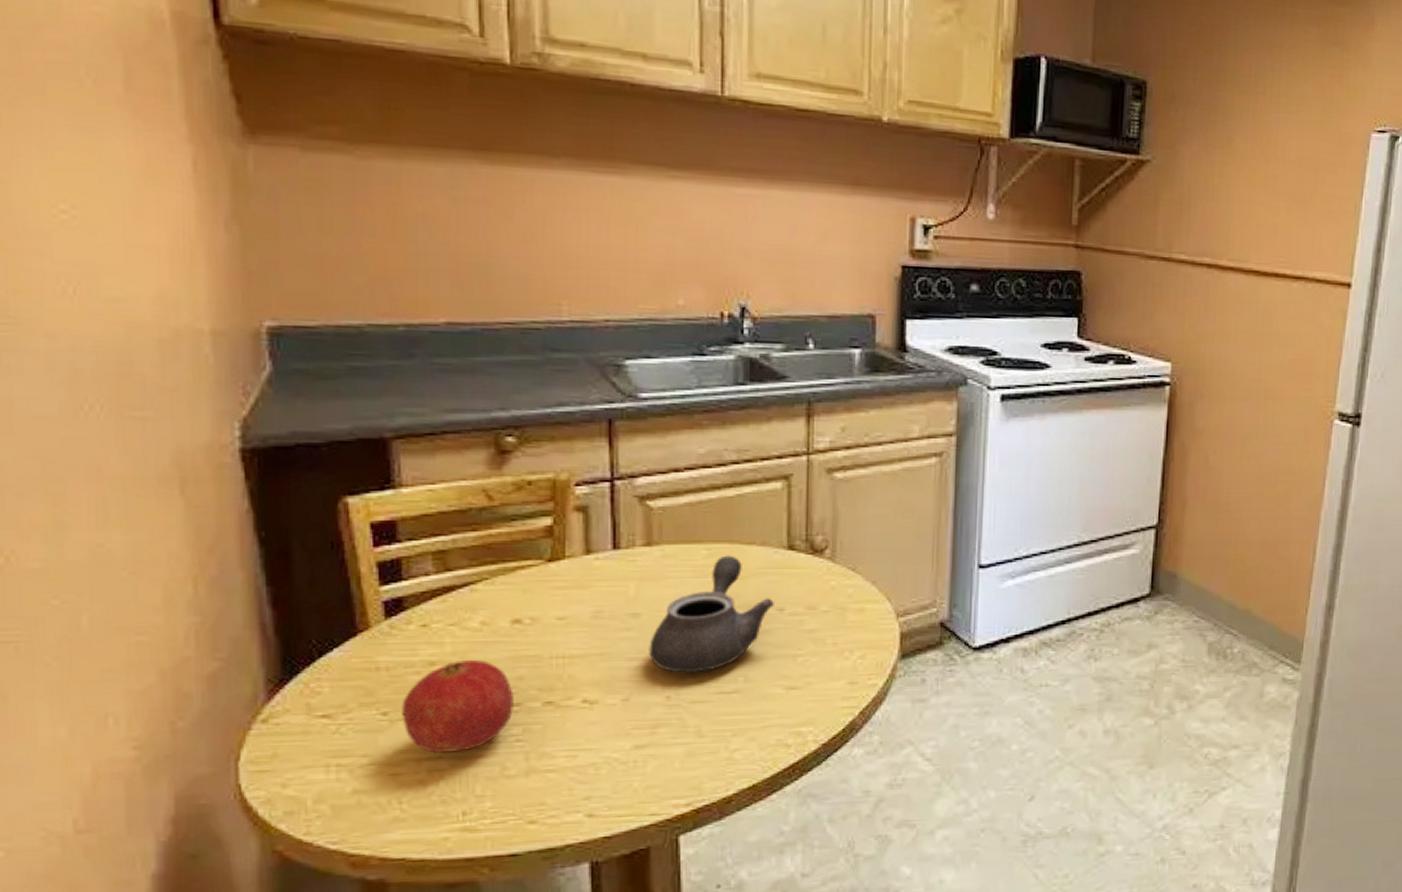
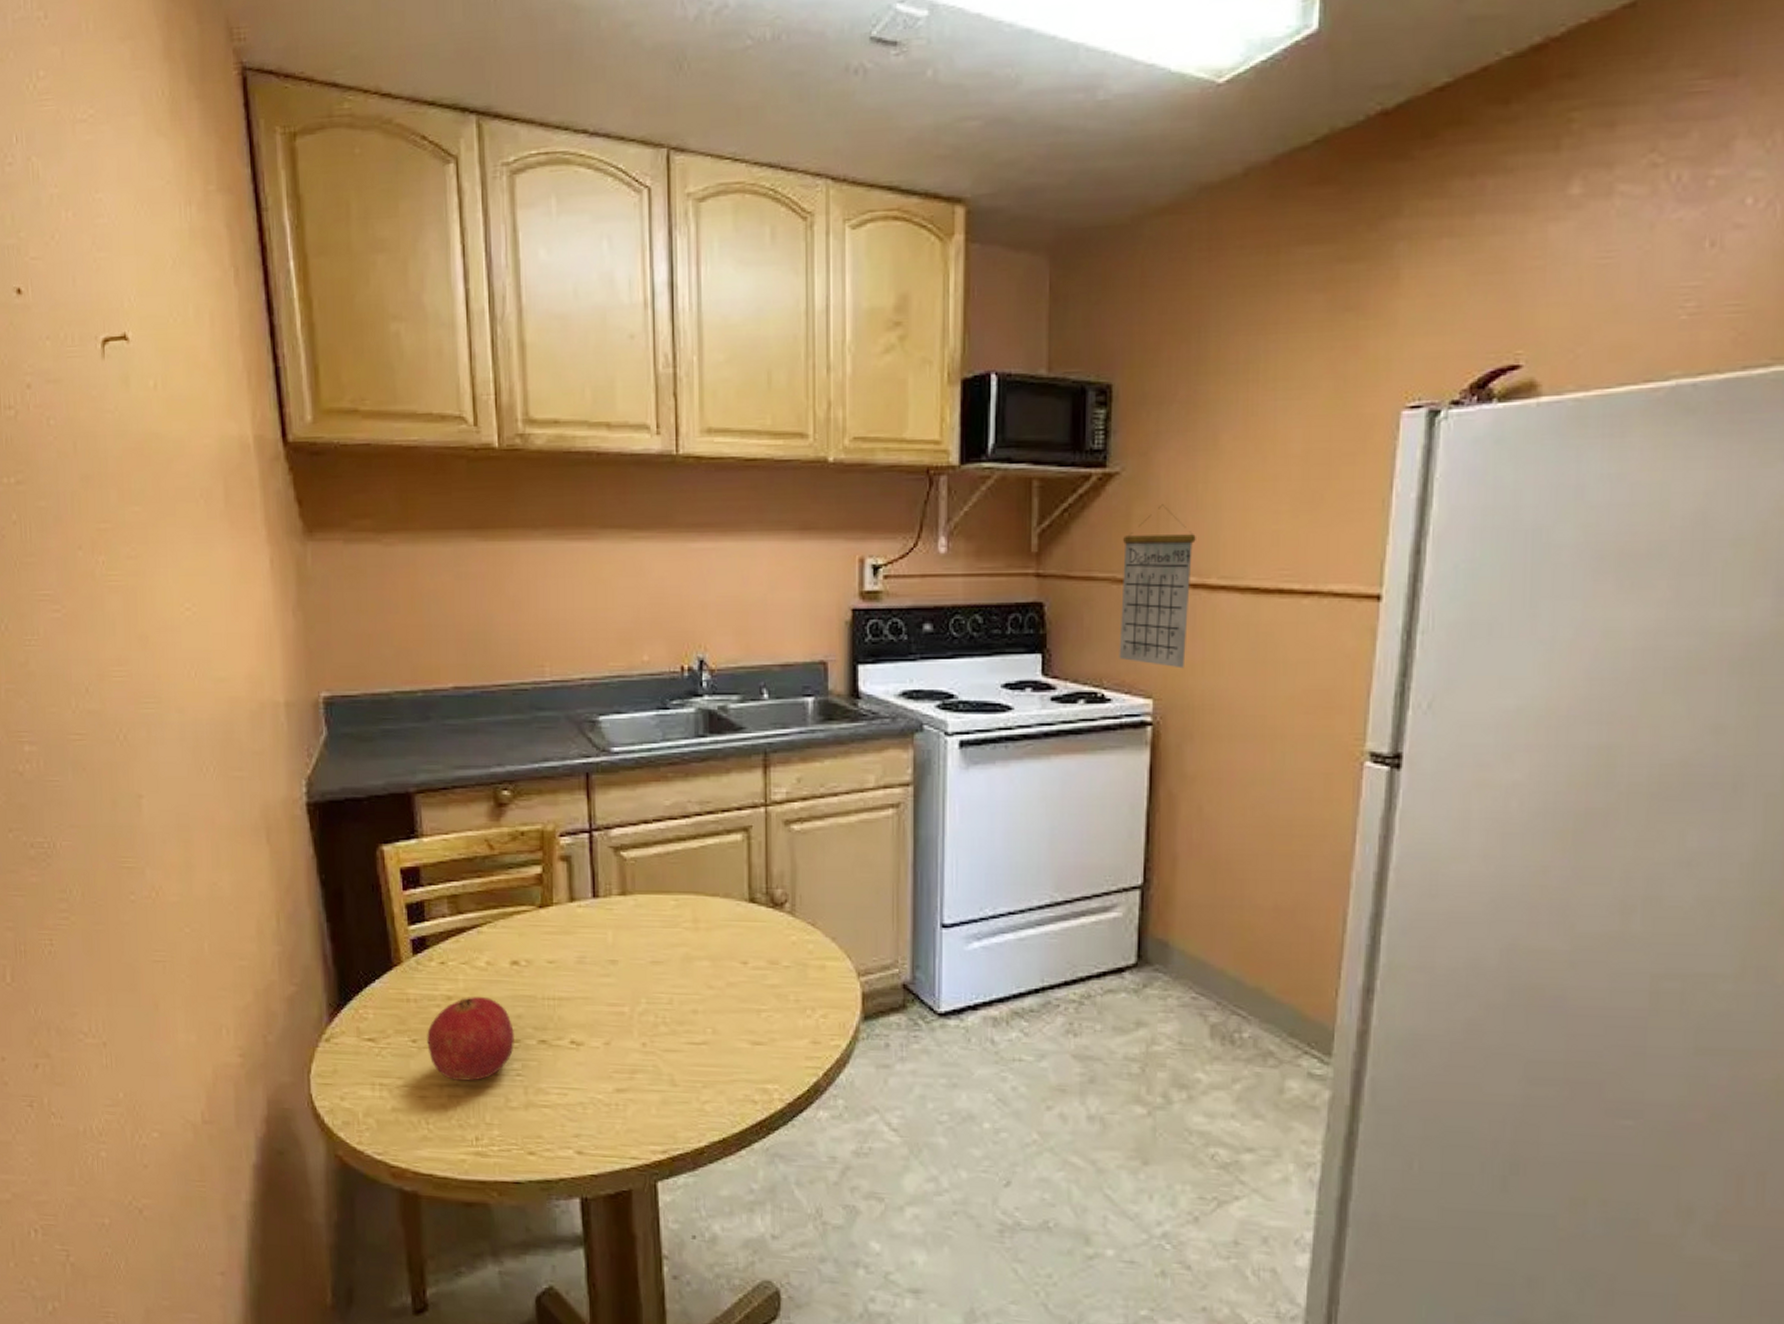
teapot: present [649,555,774,673] -> none [626,906,738,1022]
calendar: none [1144,192,1212,337] -> present [1119,504,1196,669]

